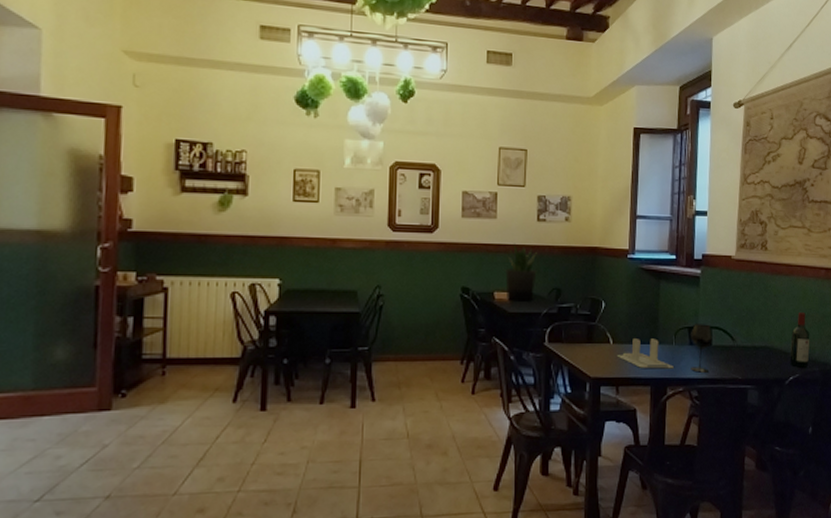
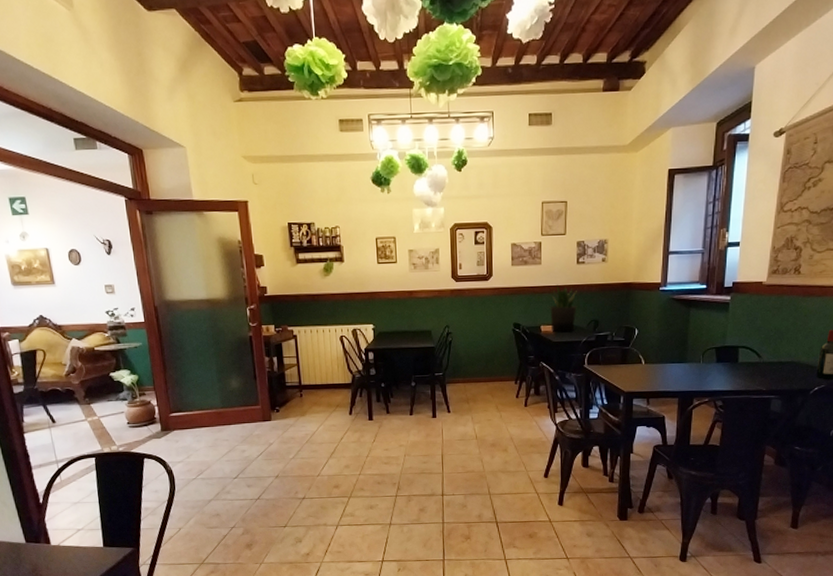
napkin holder: present [616,337,674,369] -> none [648,358,700,384]
wine glass: present [690,324,713,373] -> none [716,344,739,386]

